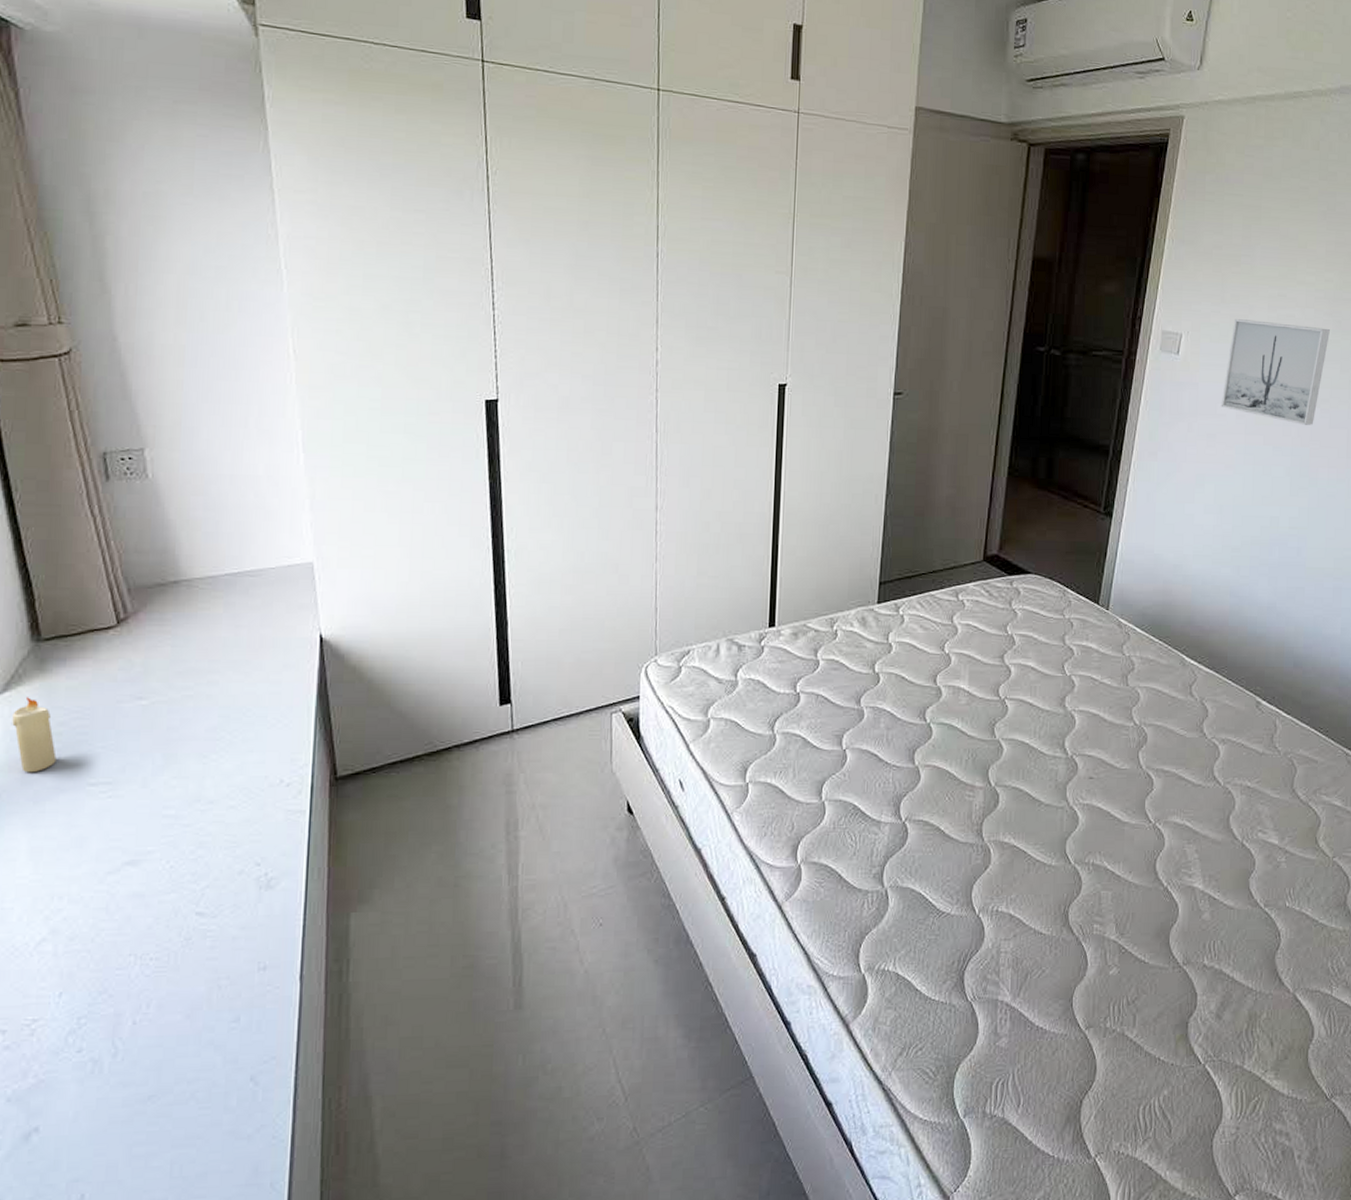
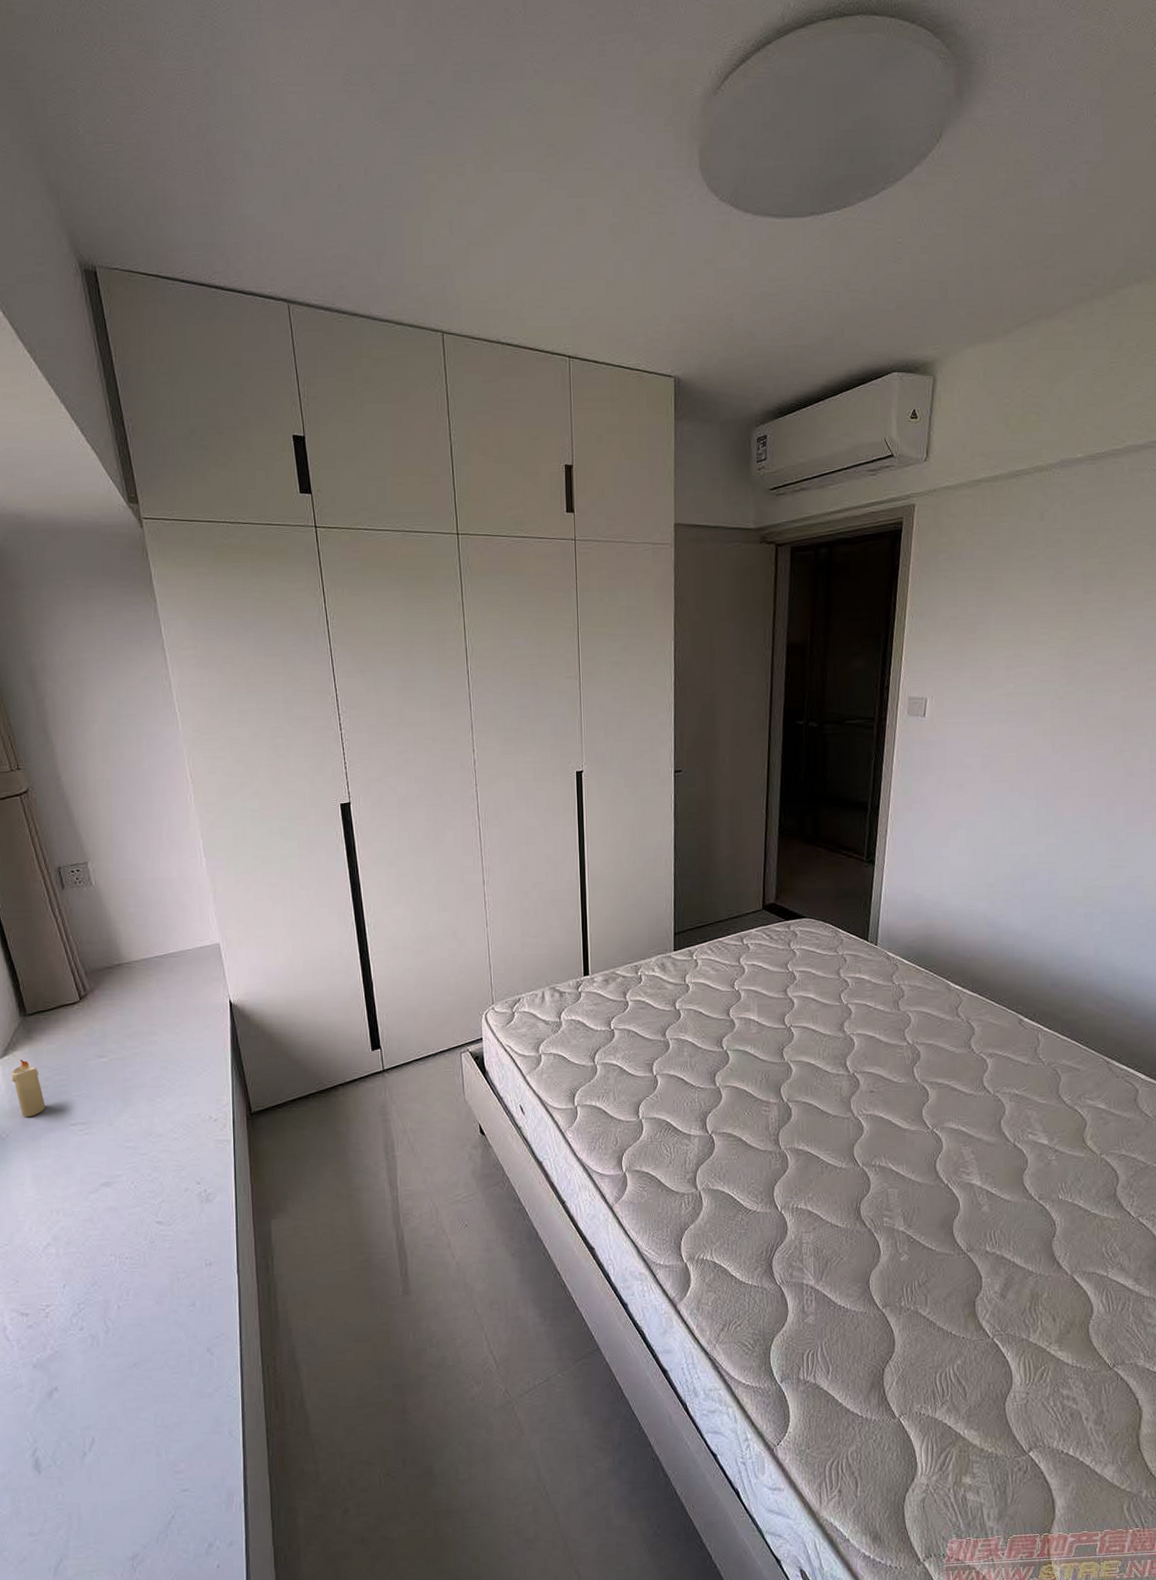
wall art: present [1221,319,1330,425] -> none [967,680,1065,770]

